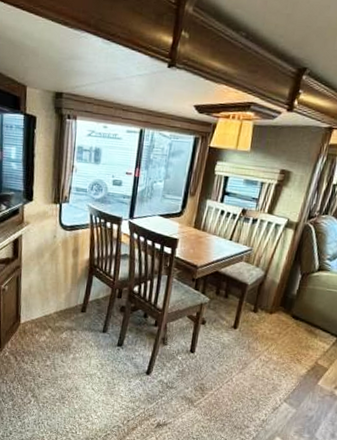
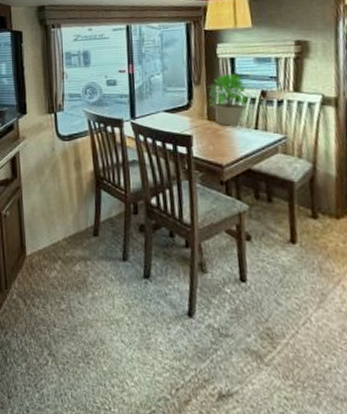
potted plant: none [198,189,236,236] -> present [207,73,252,126]

